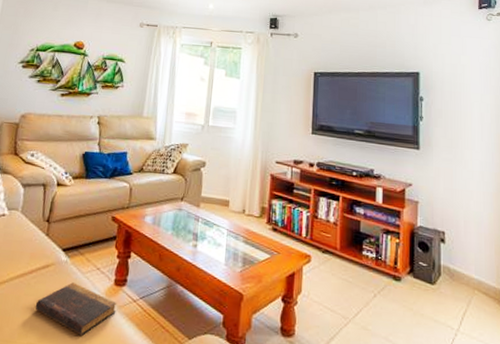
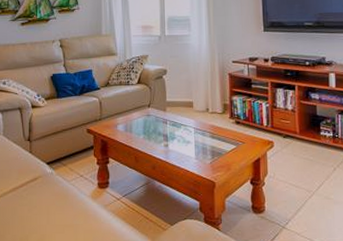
book: present [35,282,117,336] -> none [30,190,103,233]

